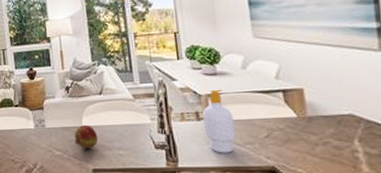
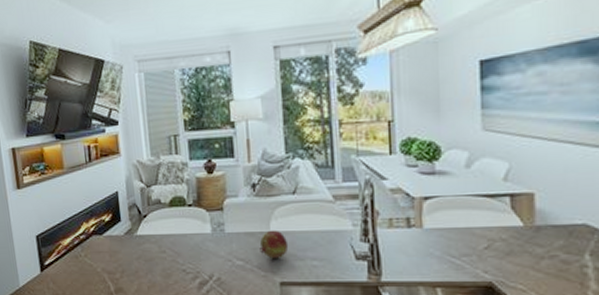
soap bottle: present [201,89,236,153] -> none [413,191,451,266]

